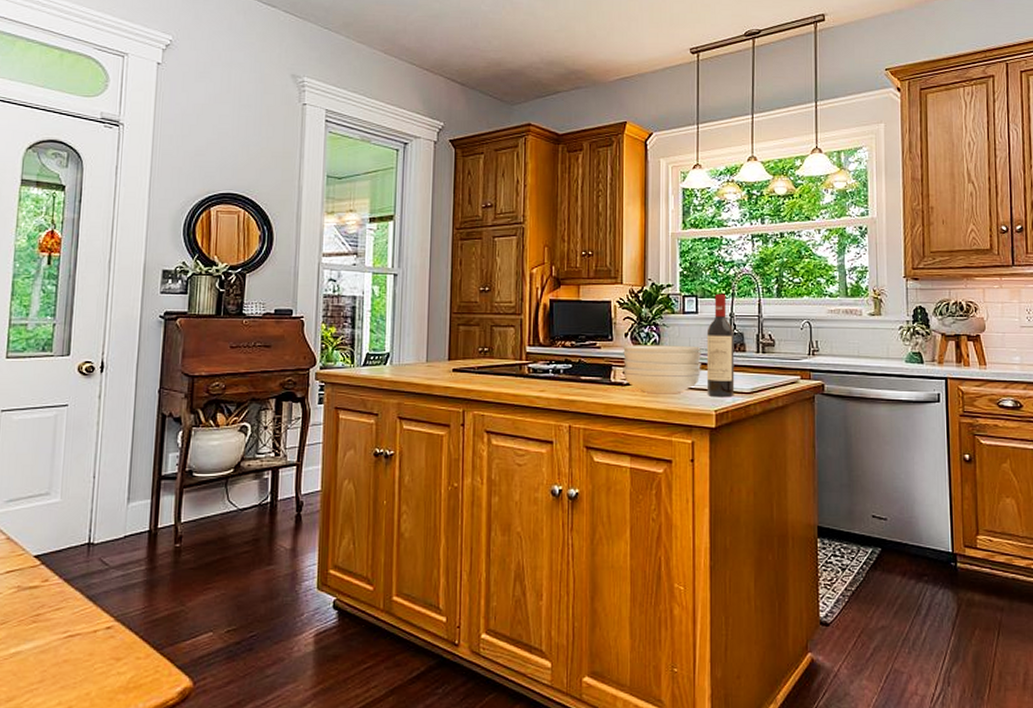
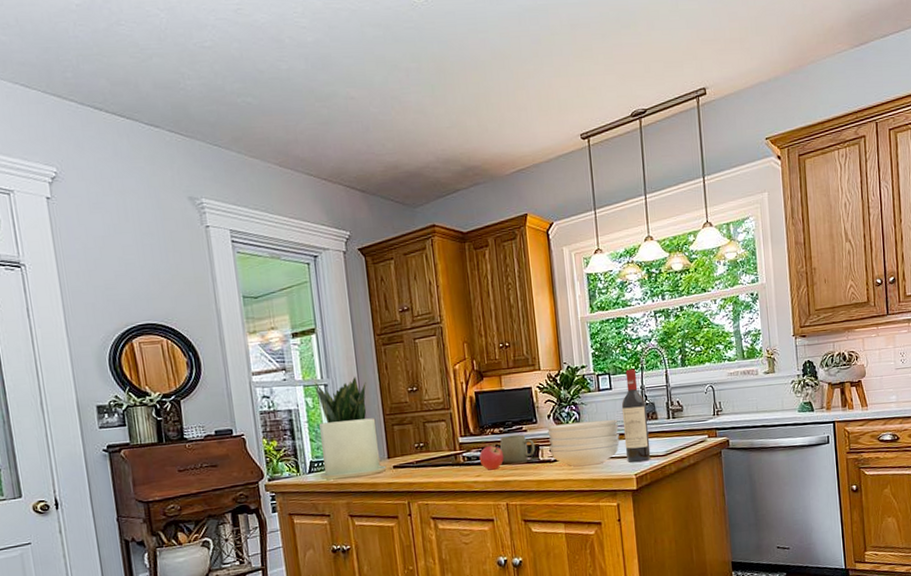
planter: none [374,268,445,378] -> present [313,376,387,480]
fruit: none [545,359,573,386] -> present [479,445,504,470]
mug: none [570,351,608,384] -> present [500,434,536,466]

